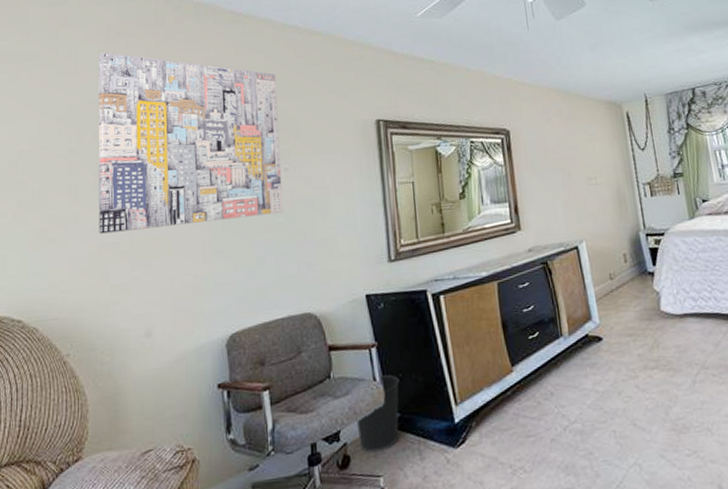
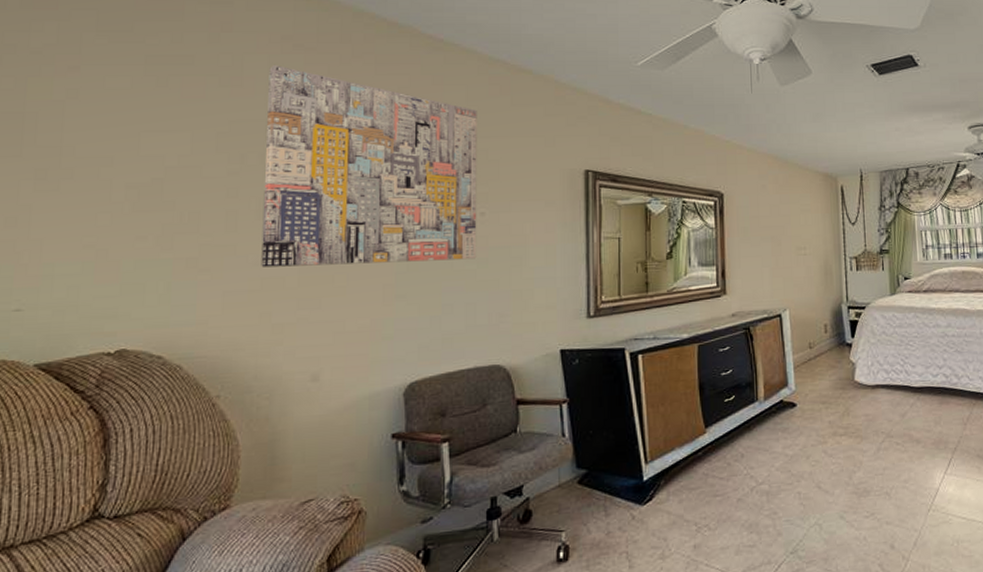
wastebasket: present [356,374,400,453] -> none [541,431,589,509]

